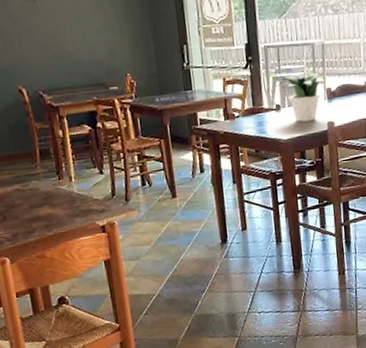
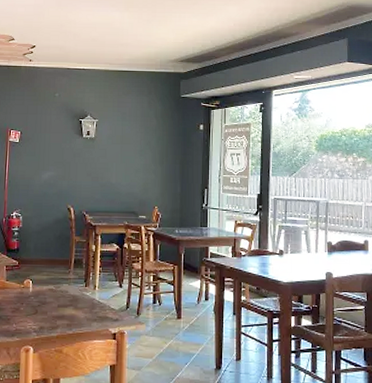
potted plant: present [282,73,324,123] -> none [287,227,326,269]

